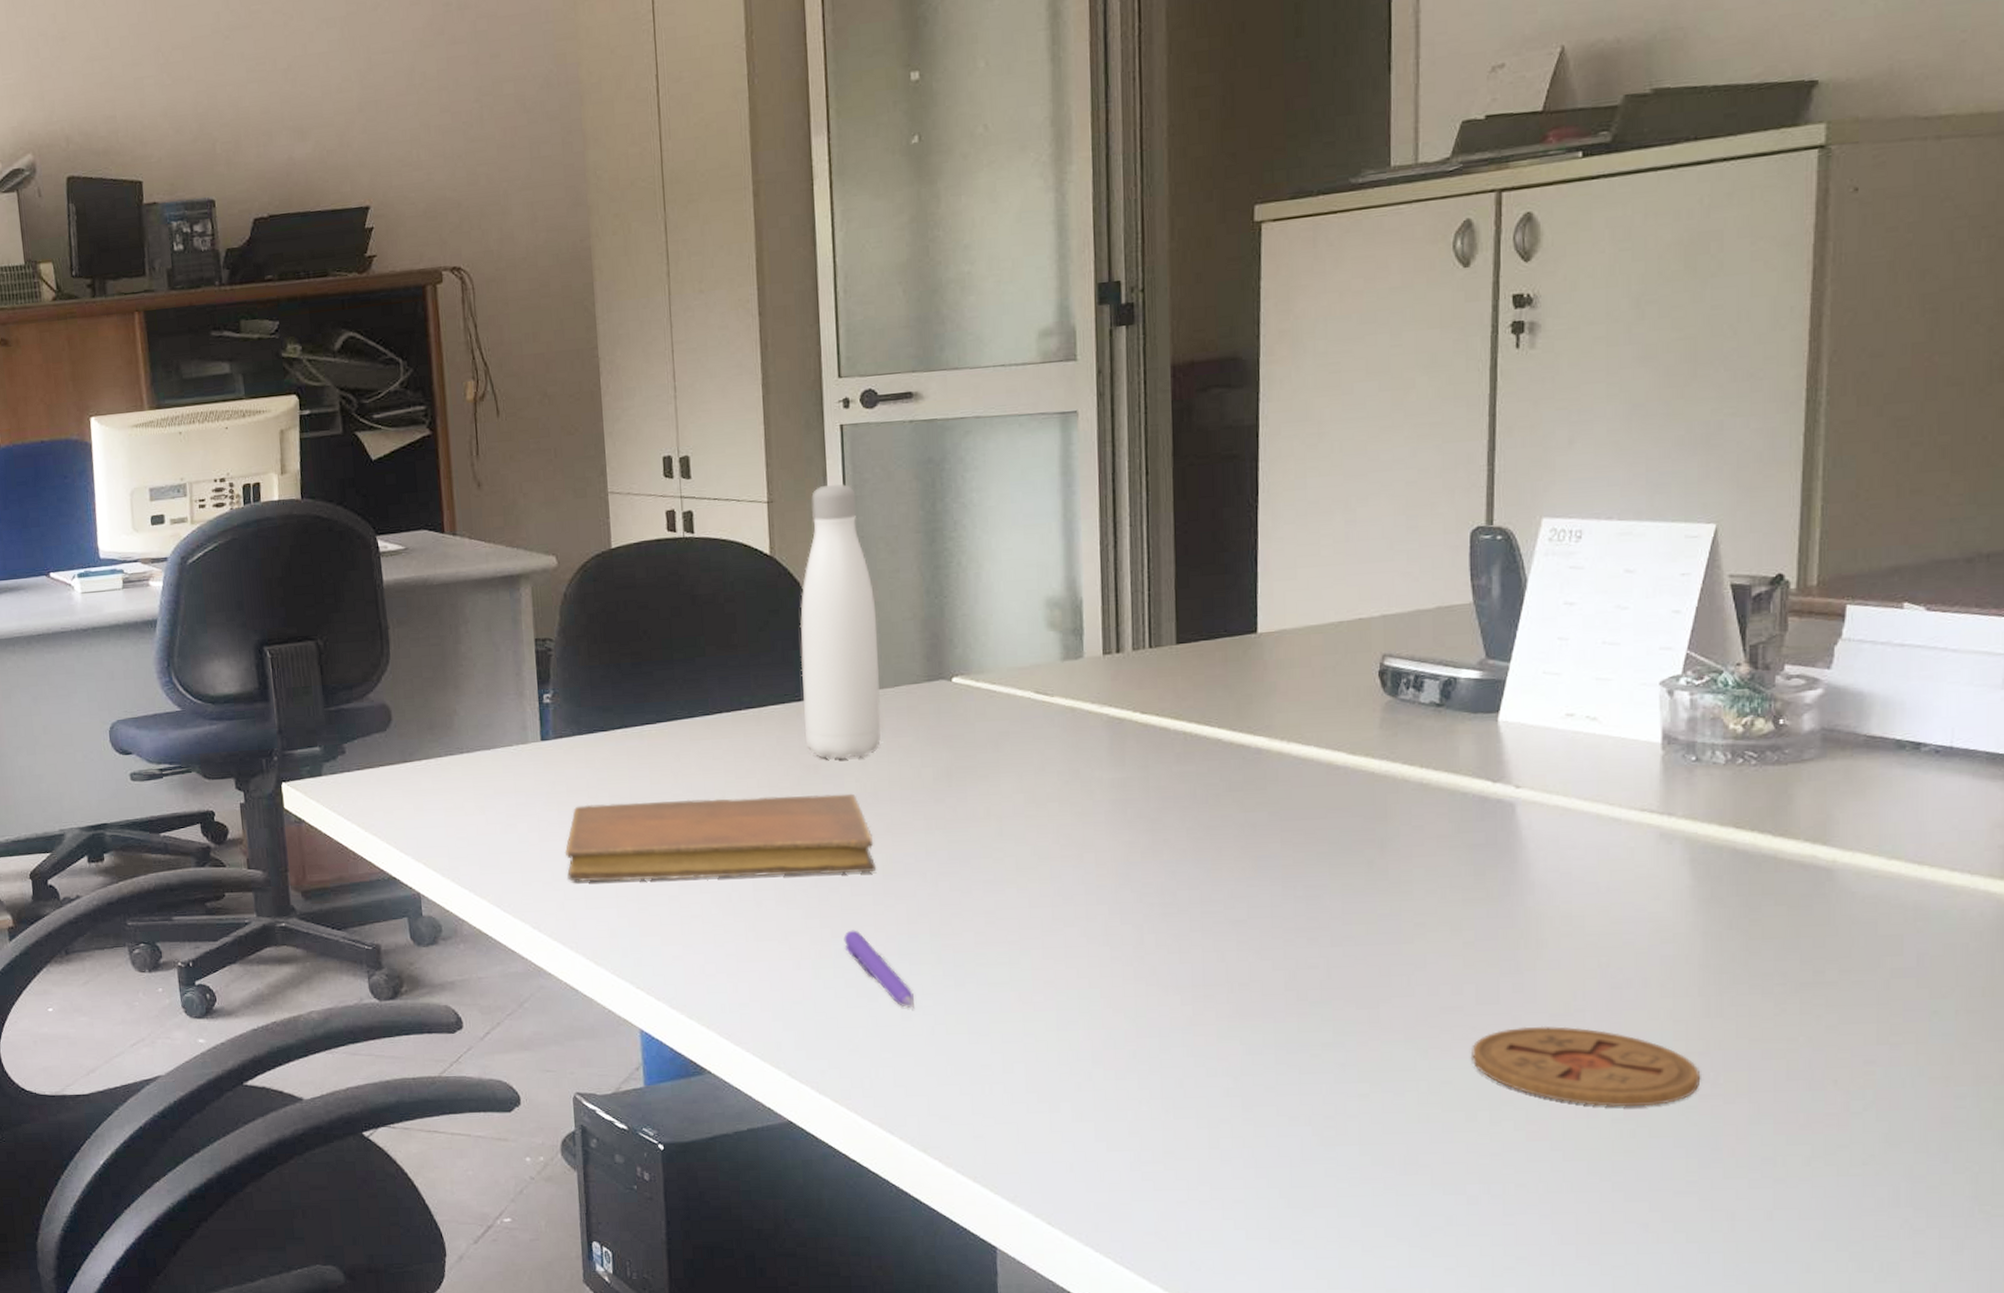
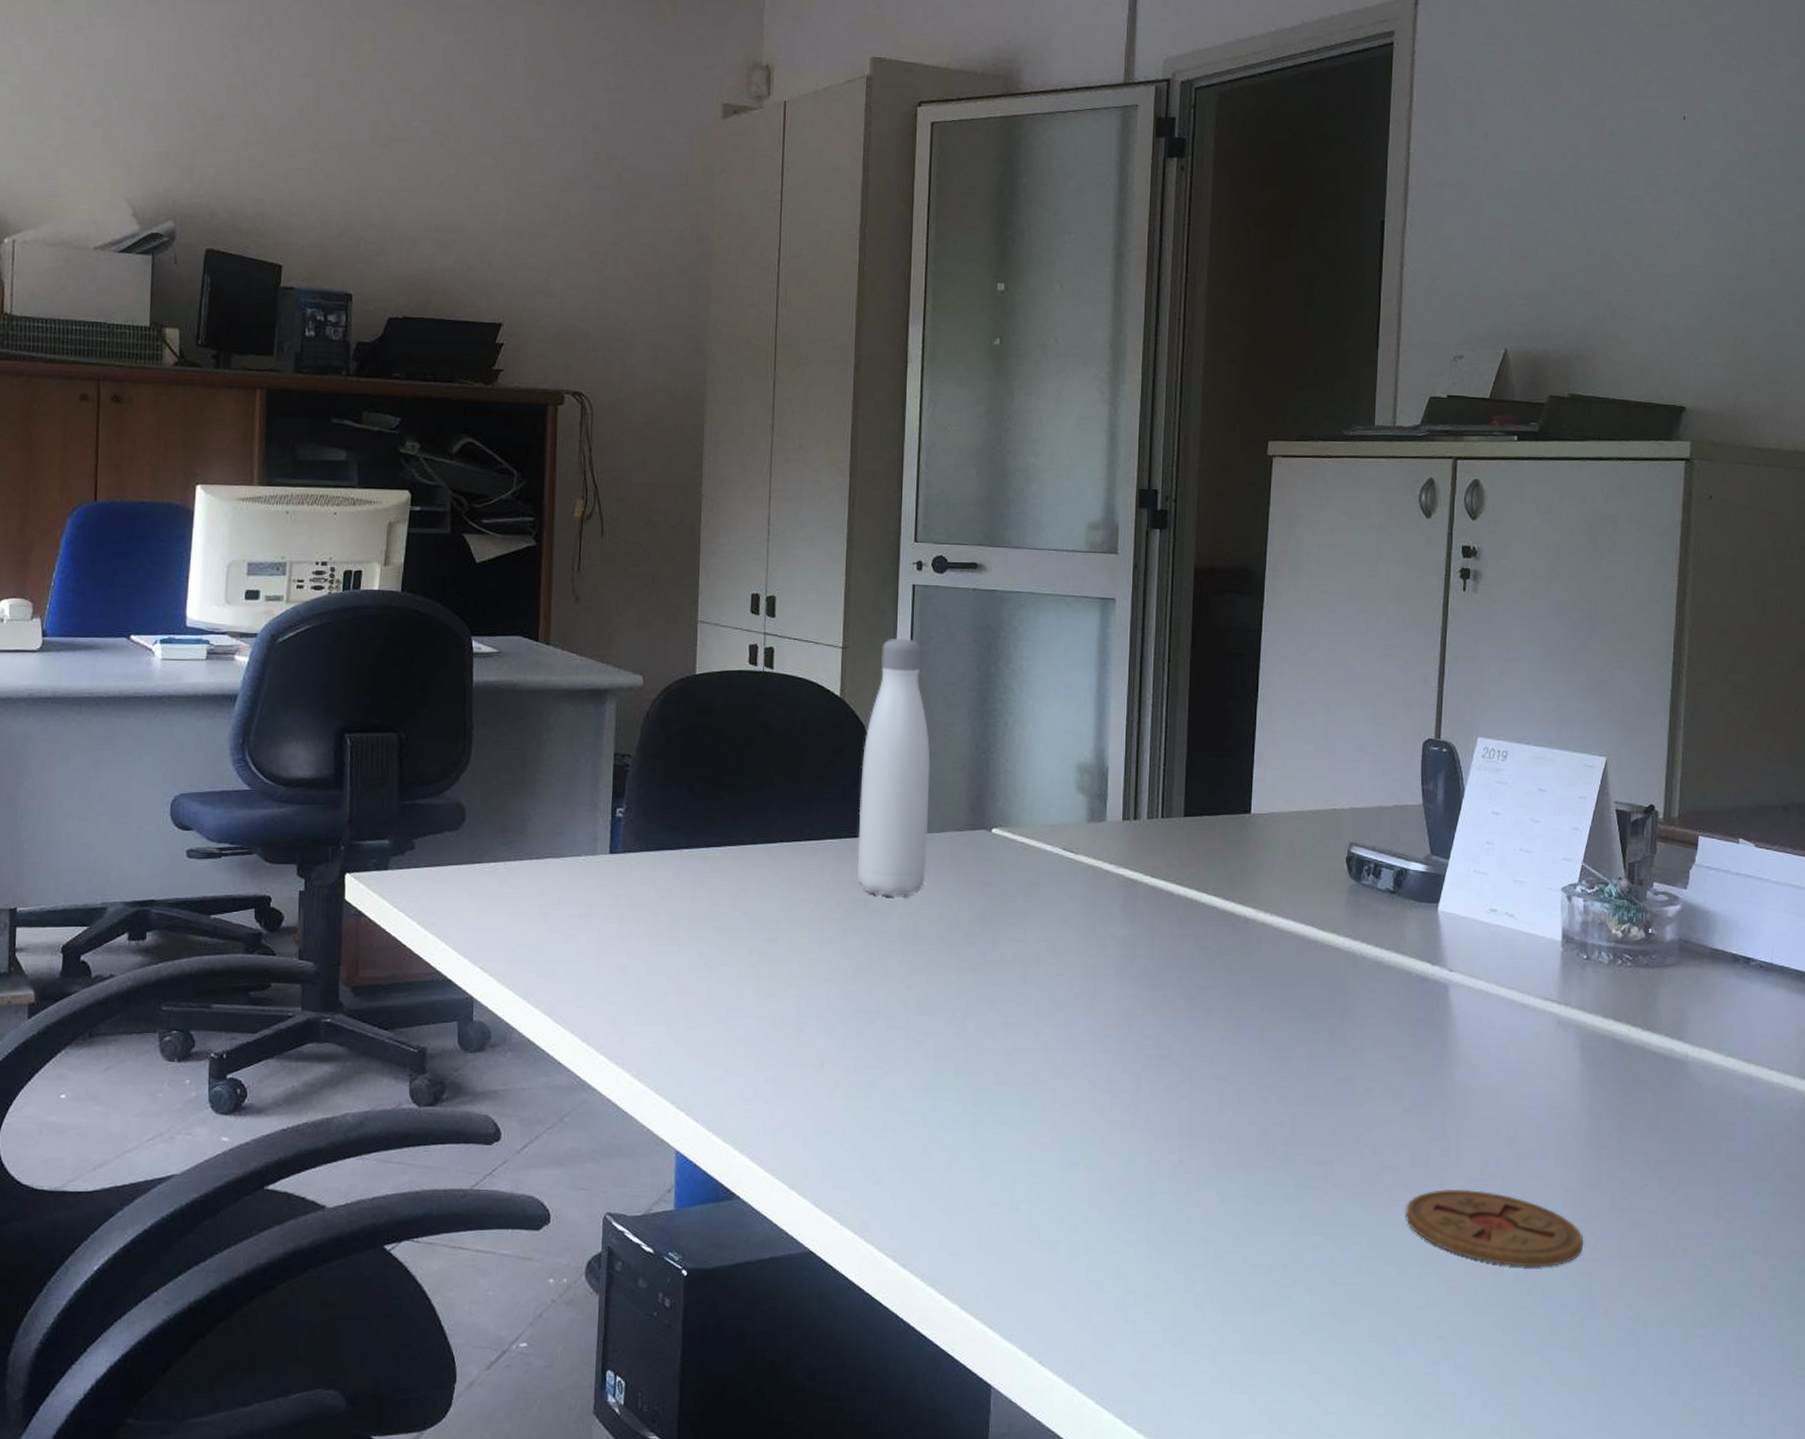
notebook: present [564,793,877,882] -> none [621,920,911,1008]
pen: present [843,930,914,1009] -> none [875,1062,935,1143]

